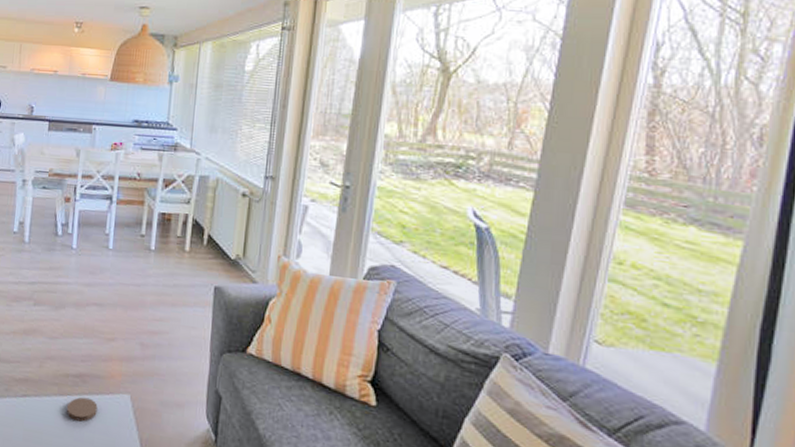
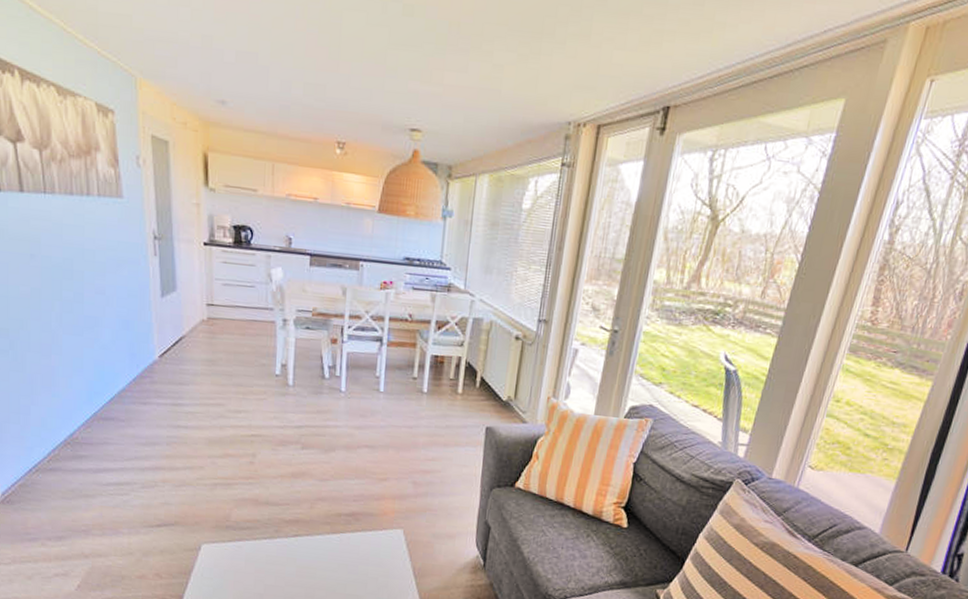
coaster: present [67,396,98,422] -> none [340,533,371,556]

